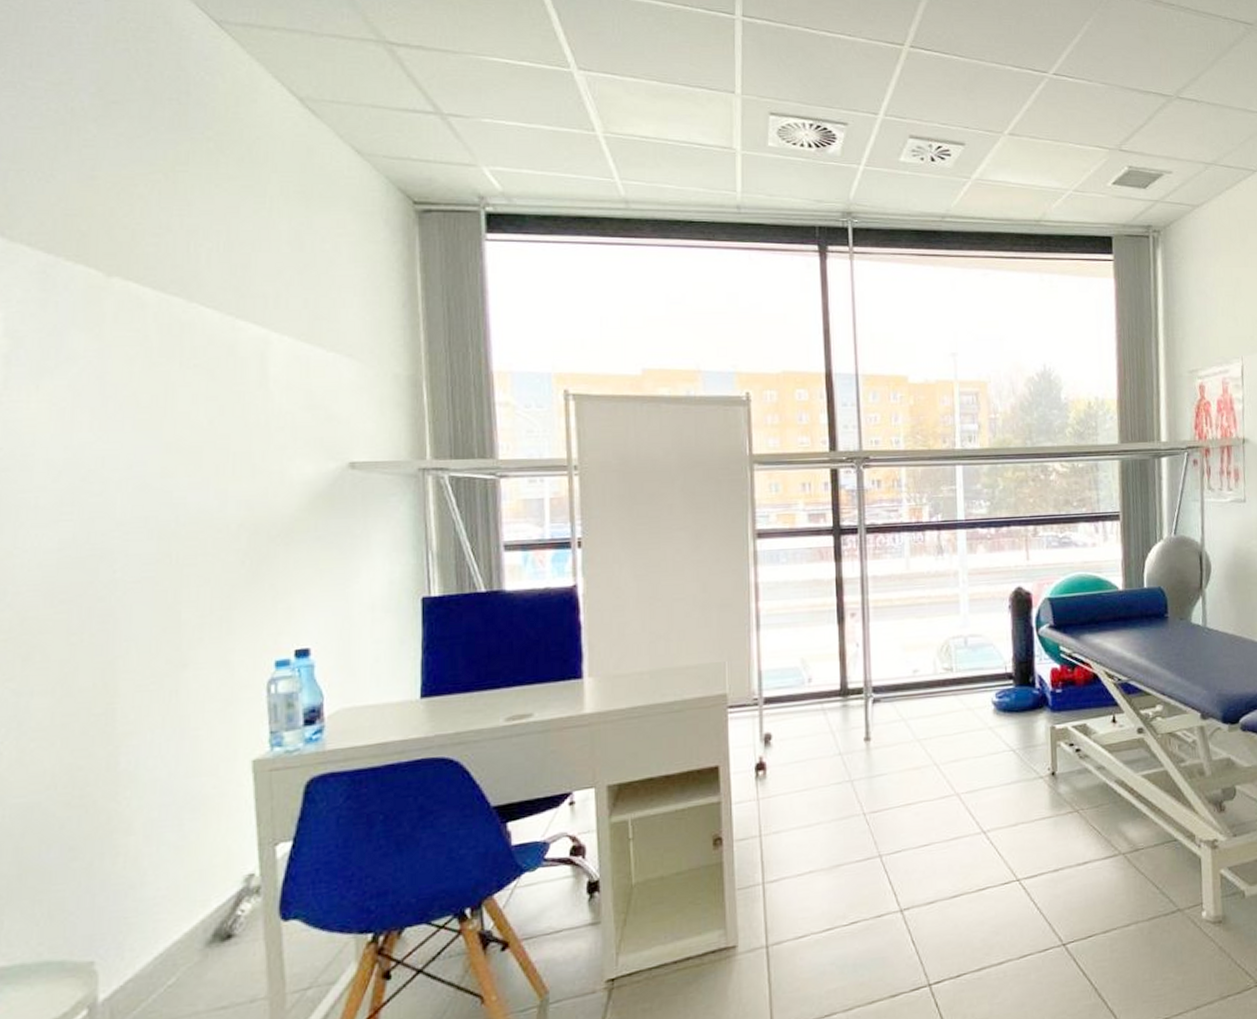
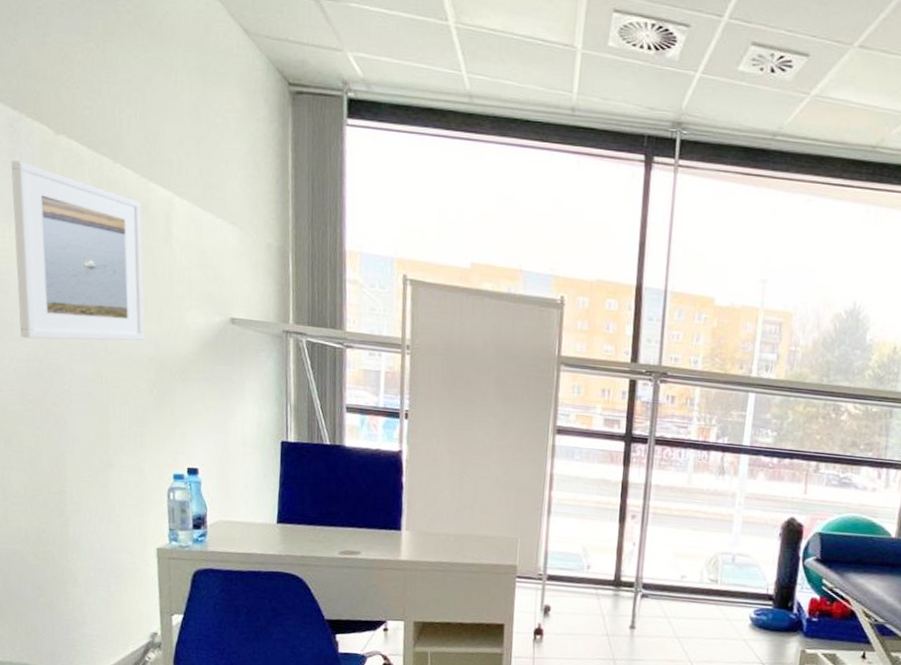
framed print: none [41,311,232,522] -> present [11,160,145,341]

